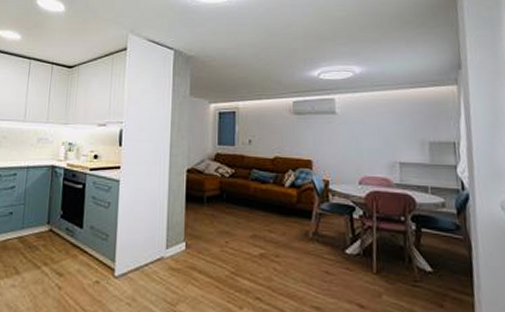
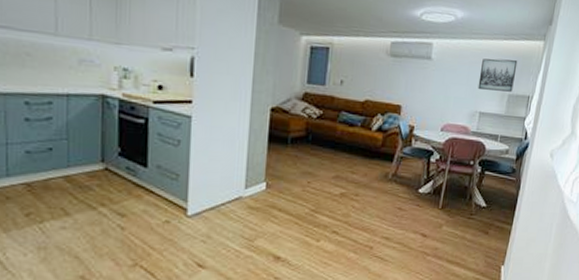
wall art: none [390,107,433,139] -> present [478,58,518,92]

